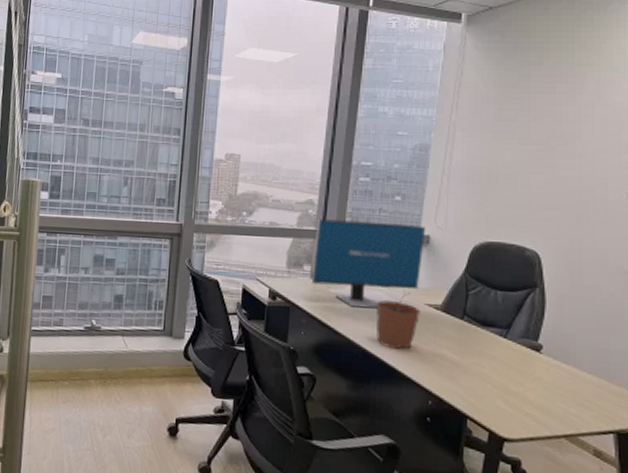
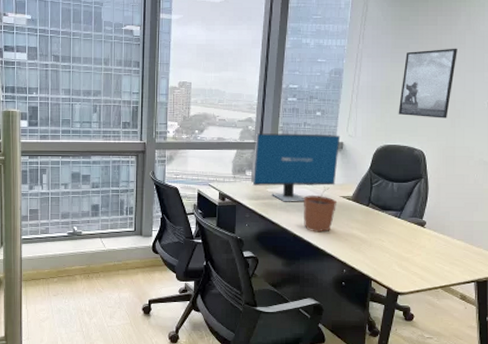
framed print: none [503,122,583,212] -> present [398,48,457,118]

